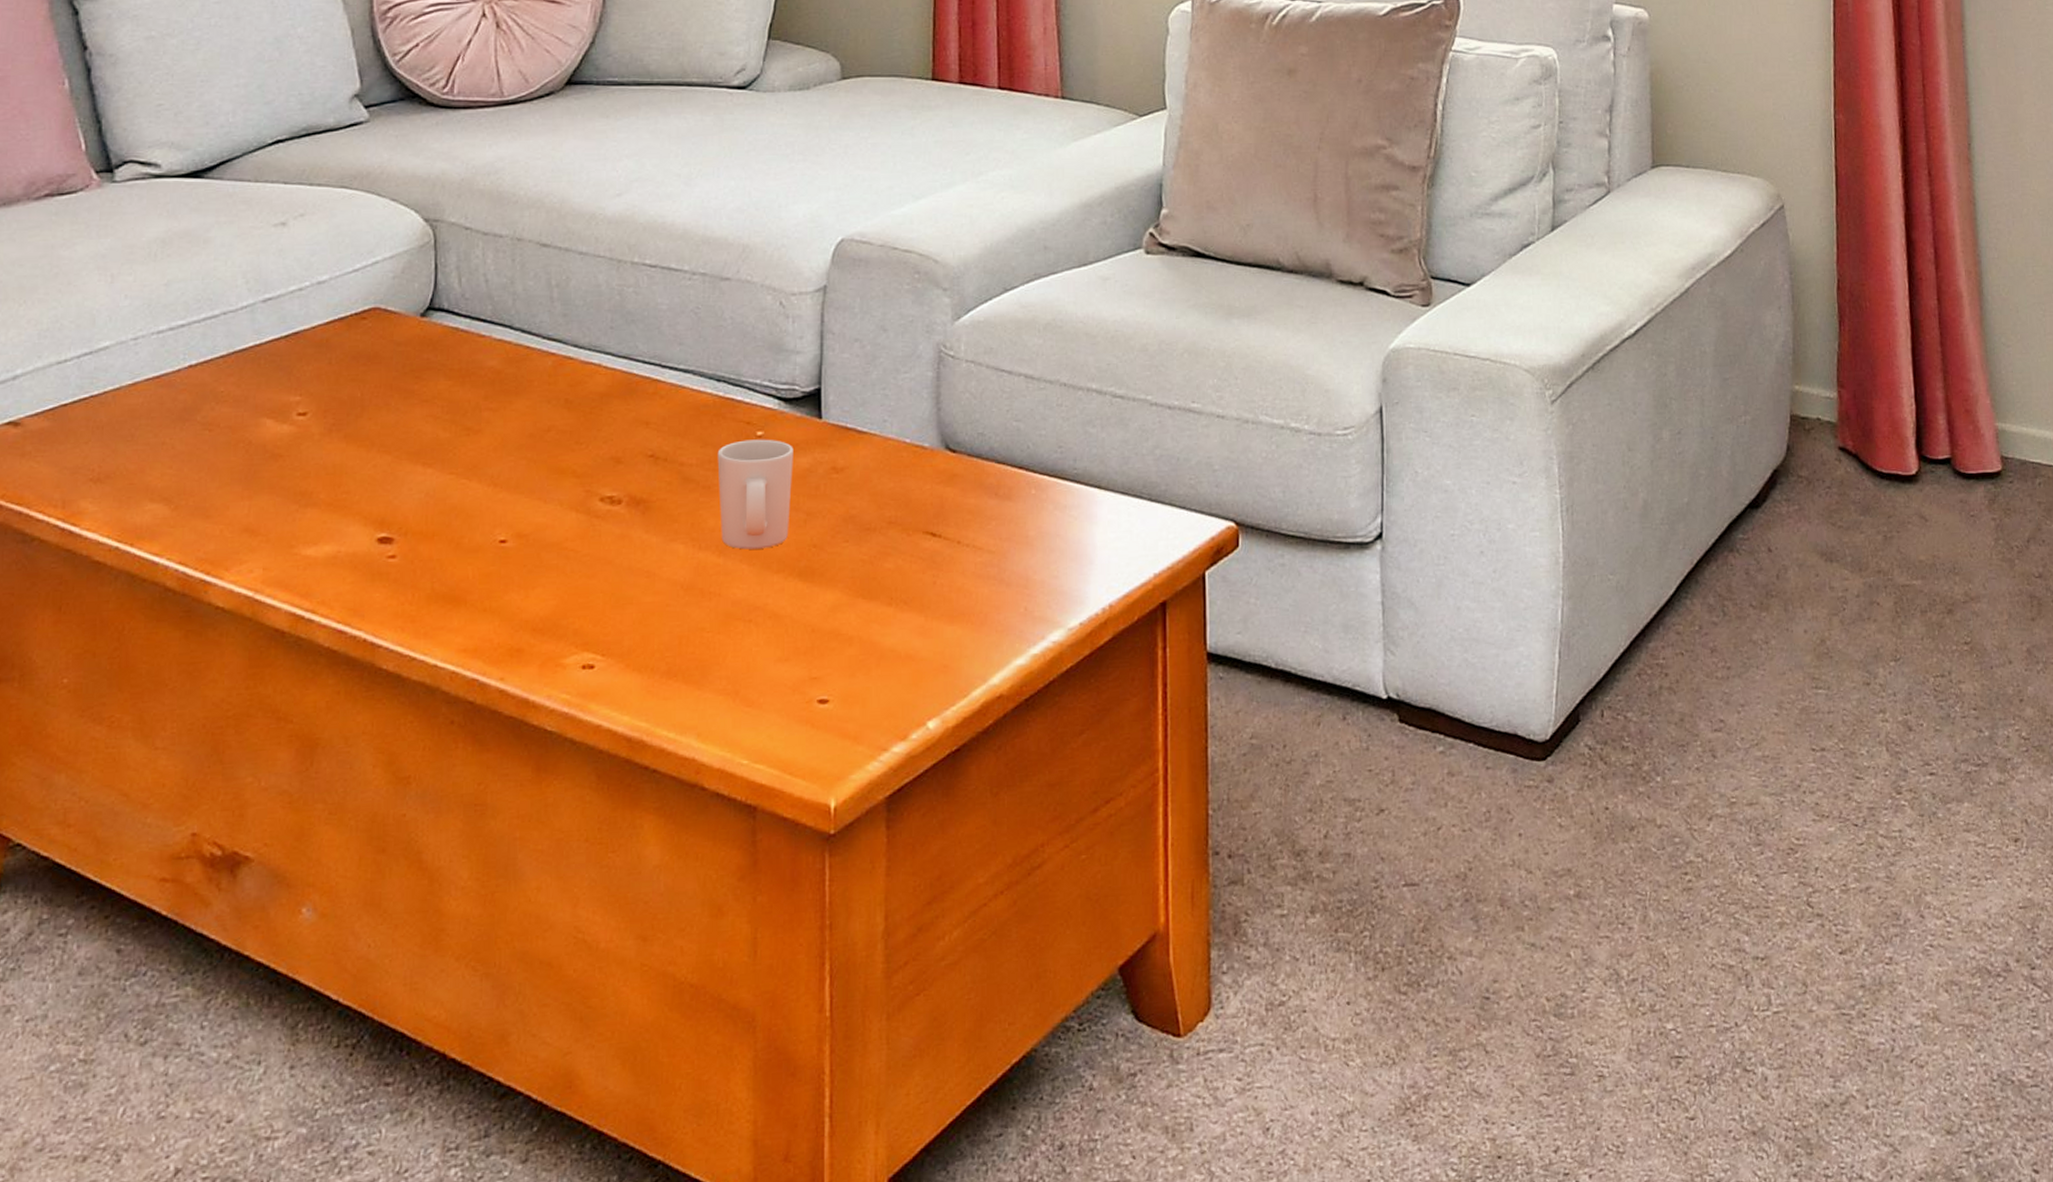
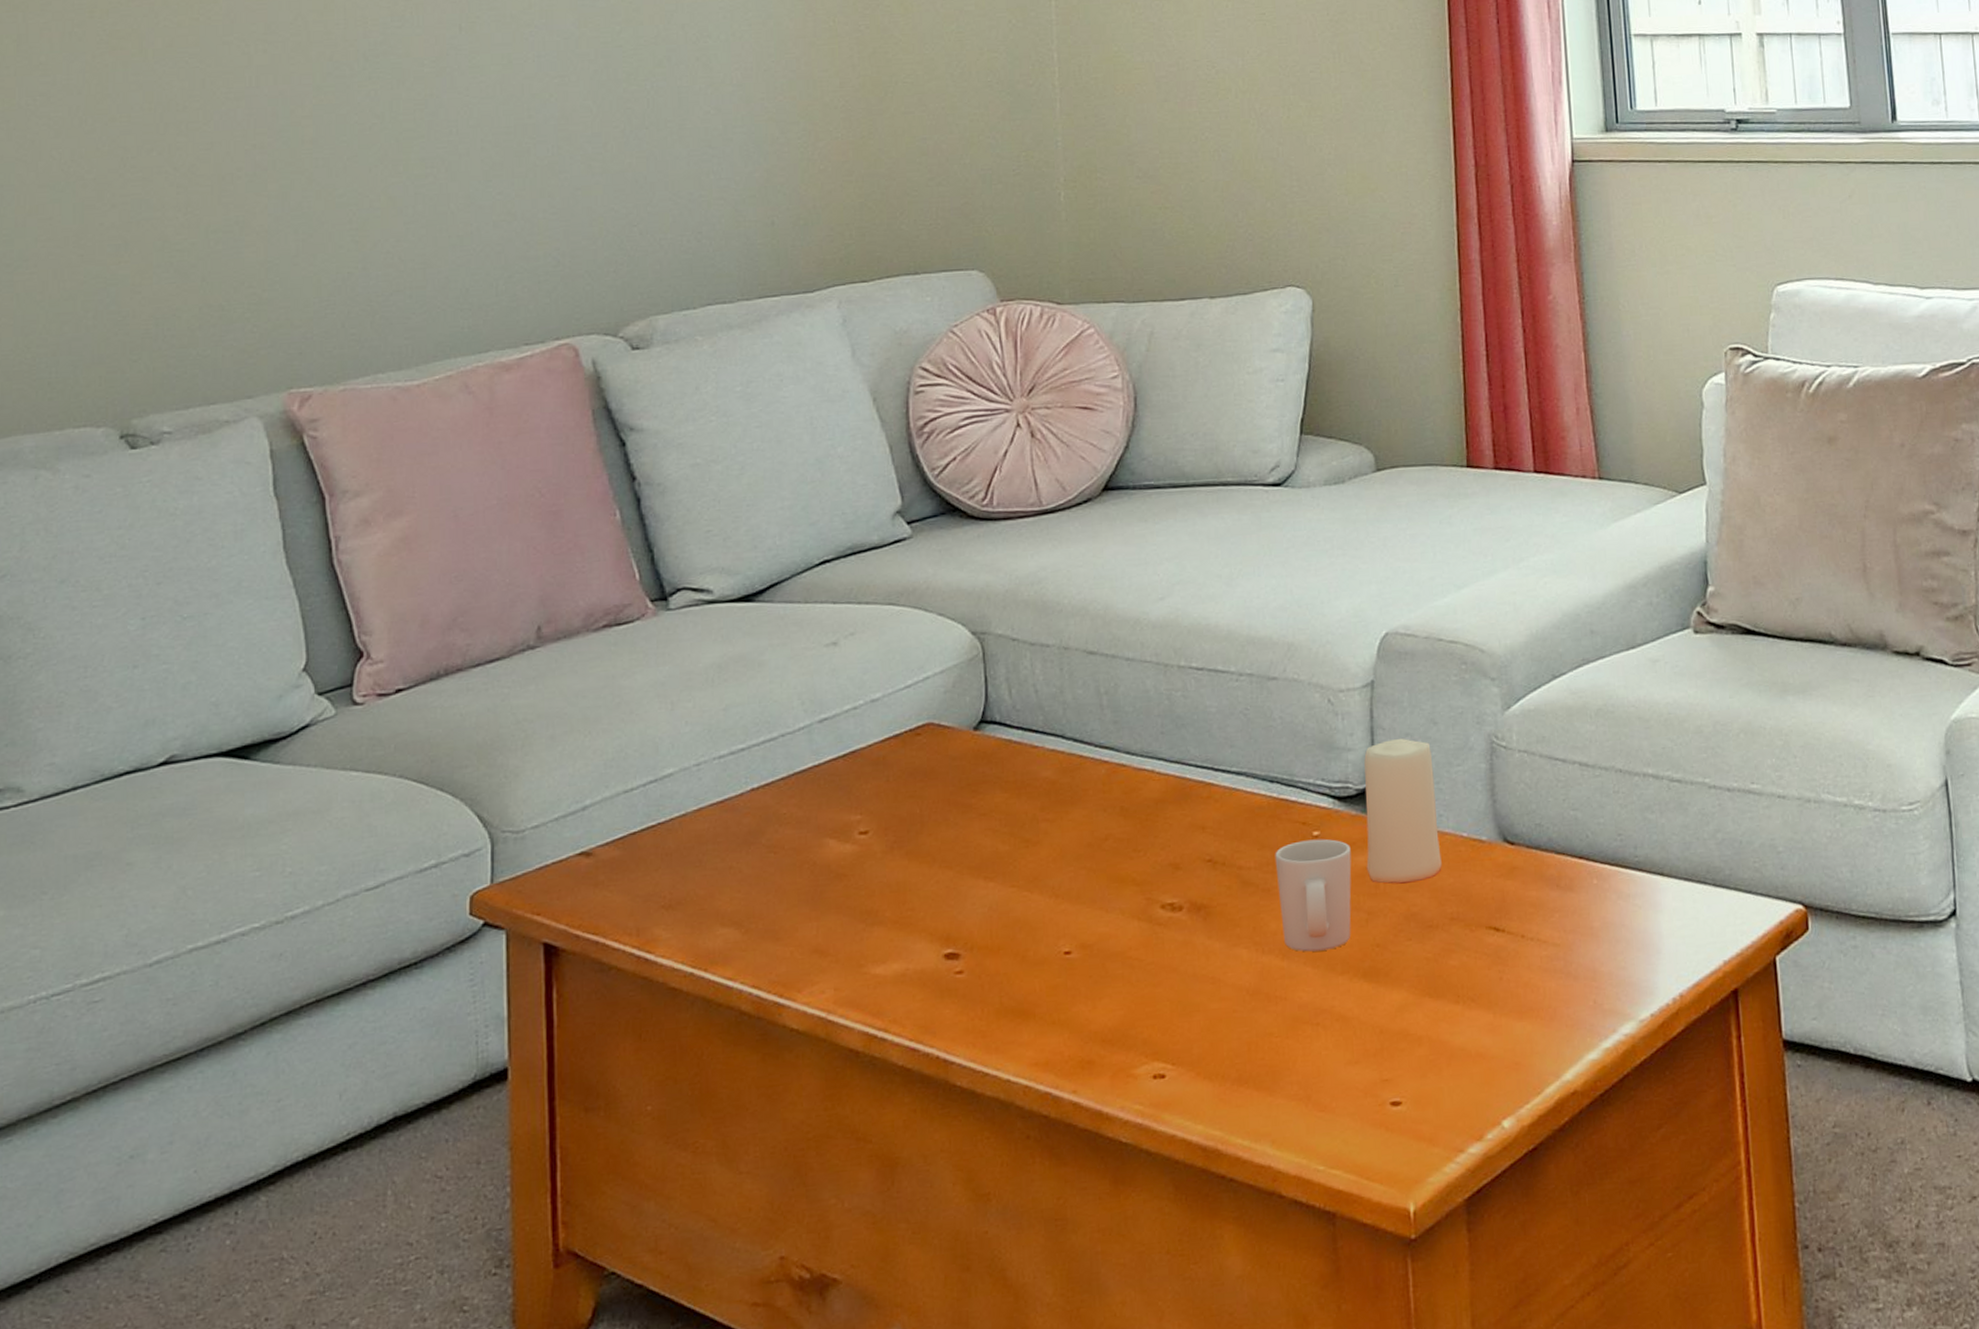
candle: none [808,343,883,487] -> present [1364,738,1442,884]

